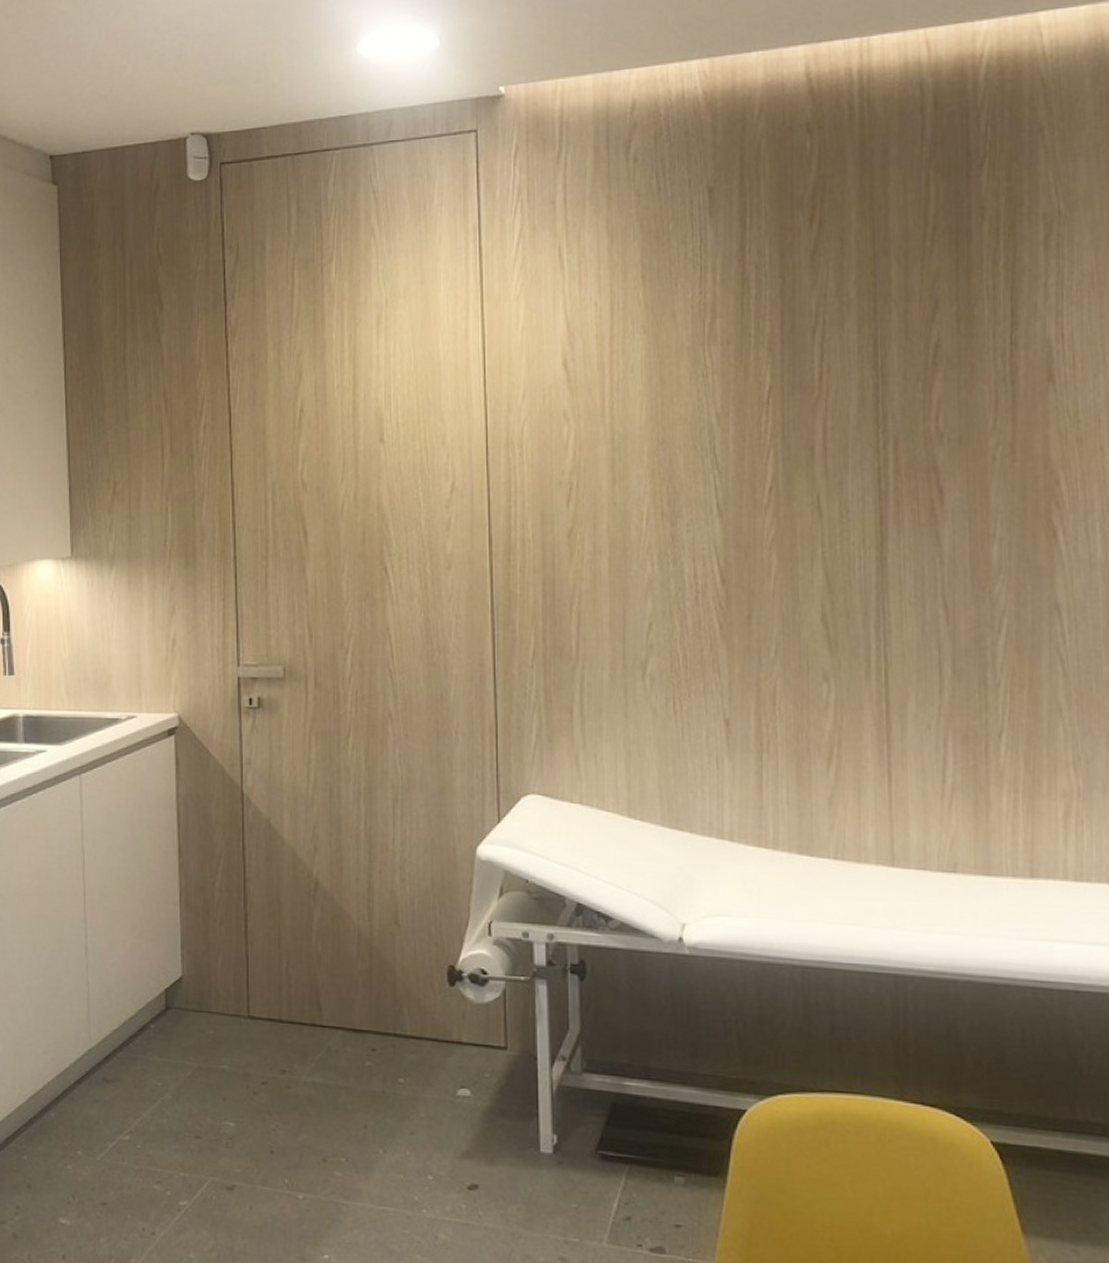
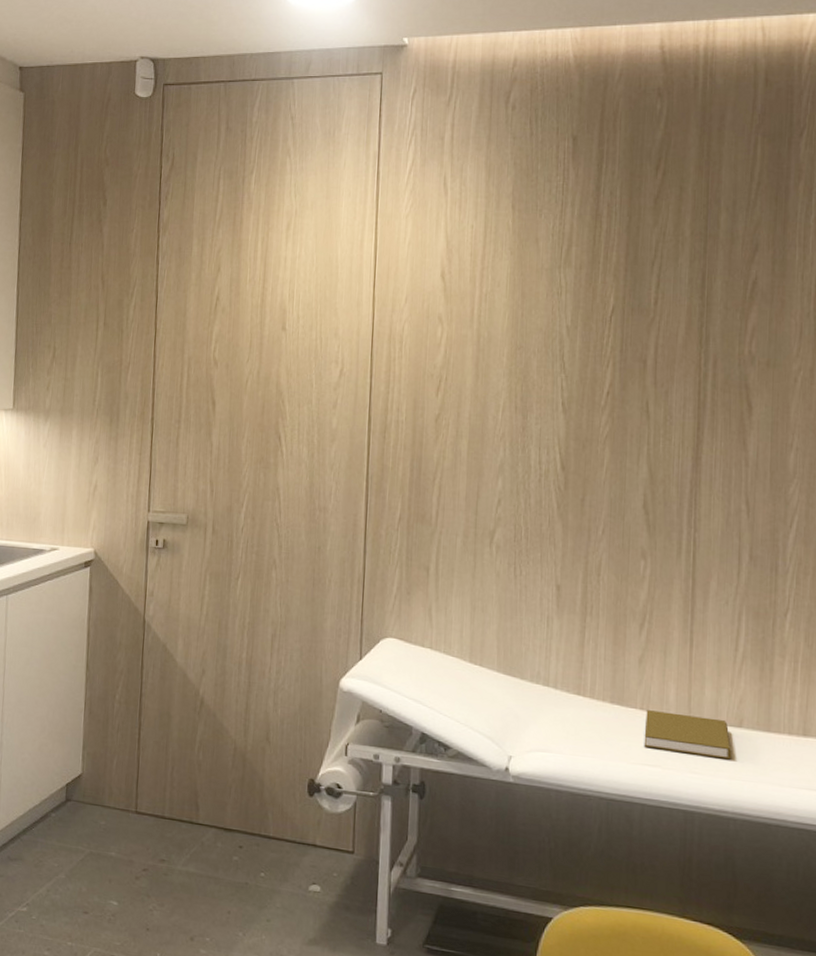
book: none [840,859,947,911] -> present [644,710,732,760]

